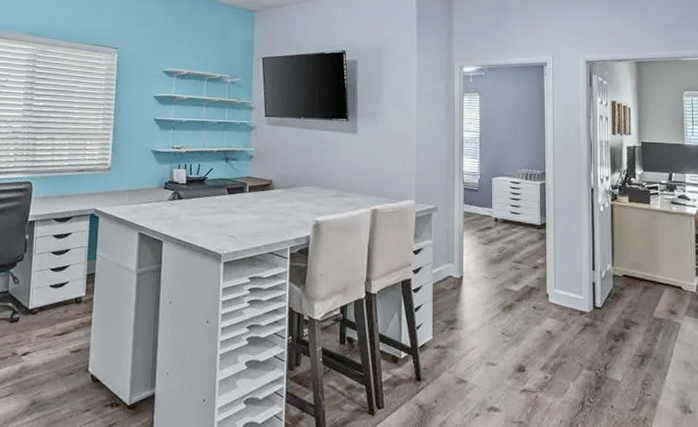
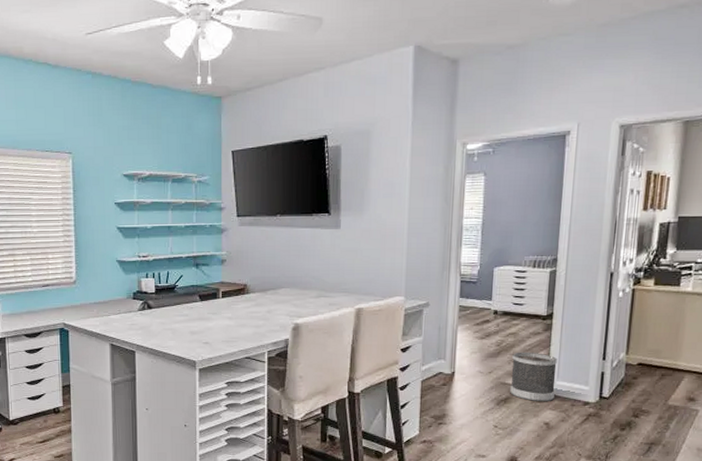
wastebasket: none [513,259,553,310] -> present [510,352,557,402]

